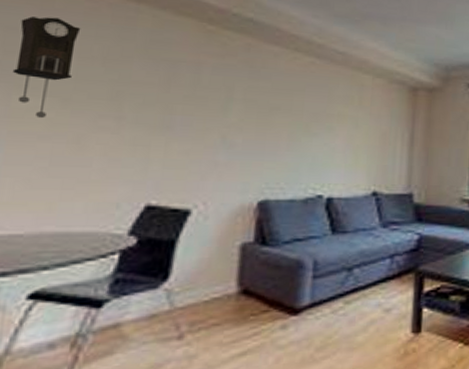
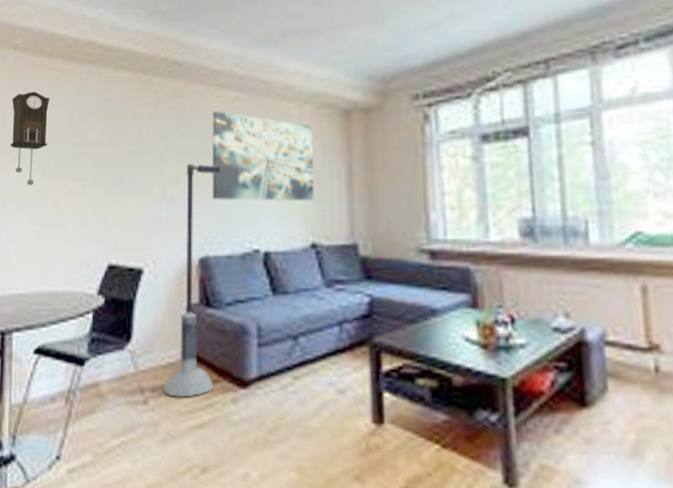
floor lamp: none [203,114,290,330] -> present [163,163,221,398]
wall art: none [277,71,384,157] -> present [211,111,314,201]

